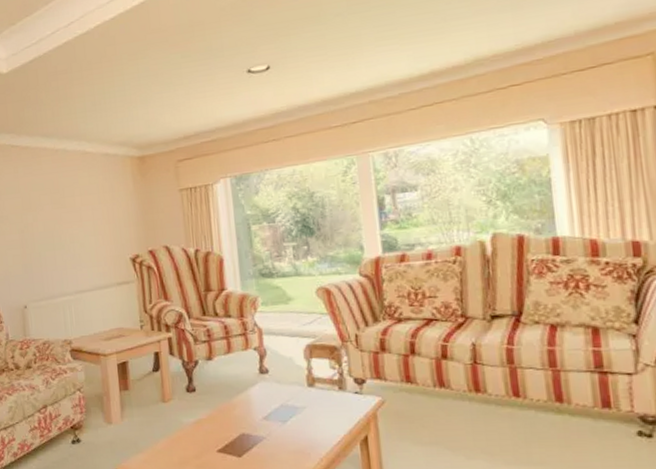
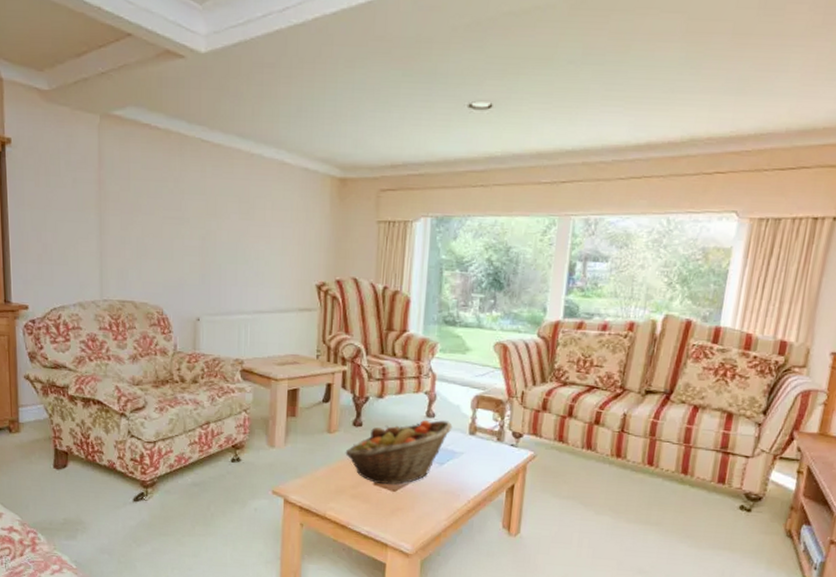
fruit basket: none [182,374,289,450] -> present [345,419,453,485]

